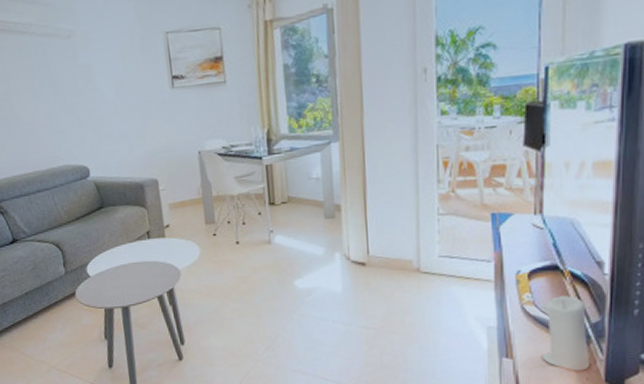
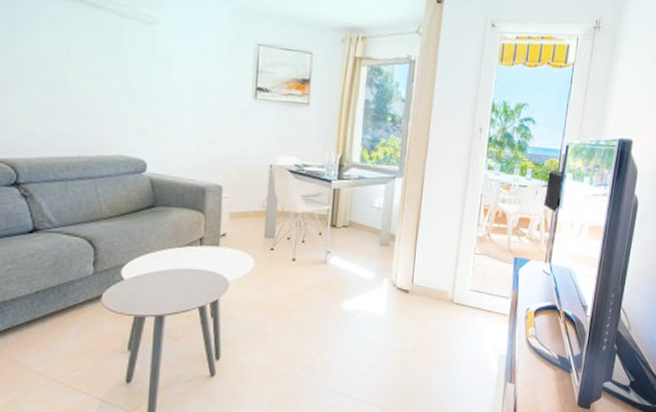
candle: present [542,296,591,371] -> none [536,332,572,395]

